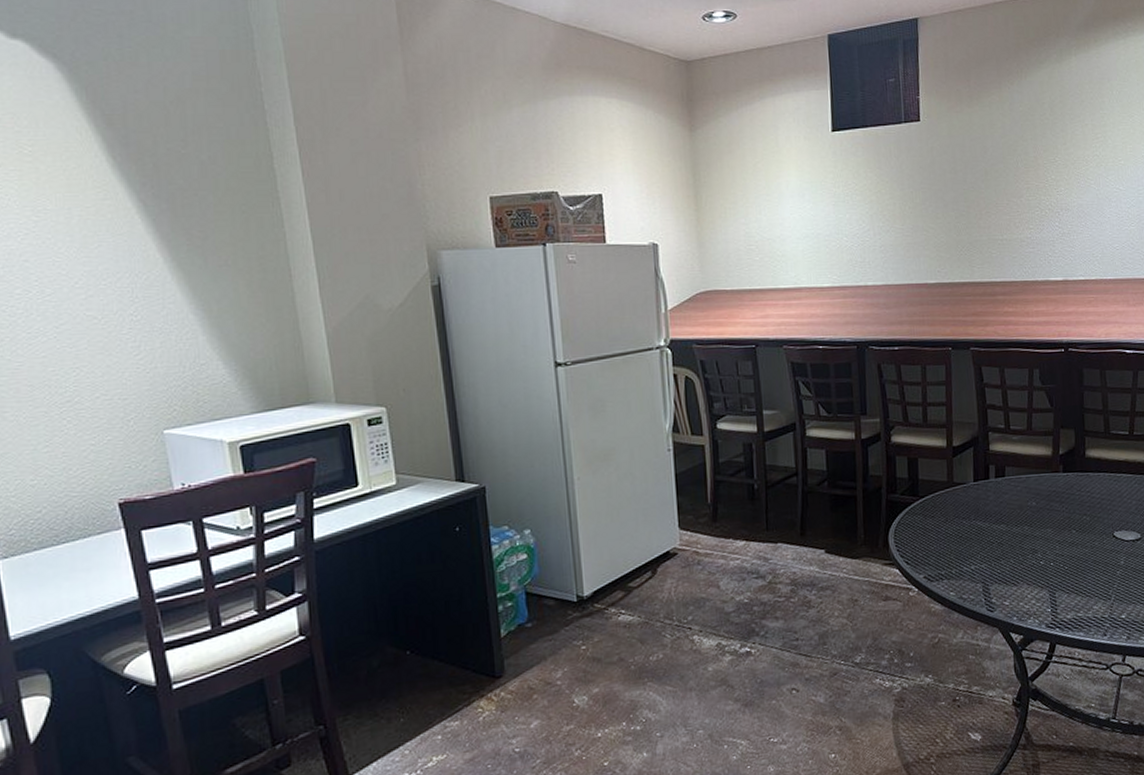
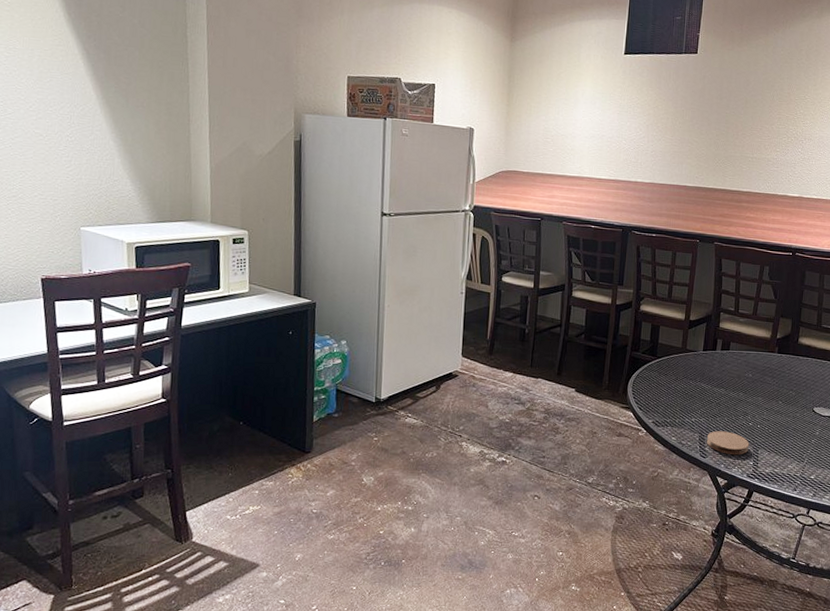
coaster: none [992,575,1044,604] -> present [706,431,749,455]

